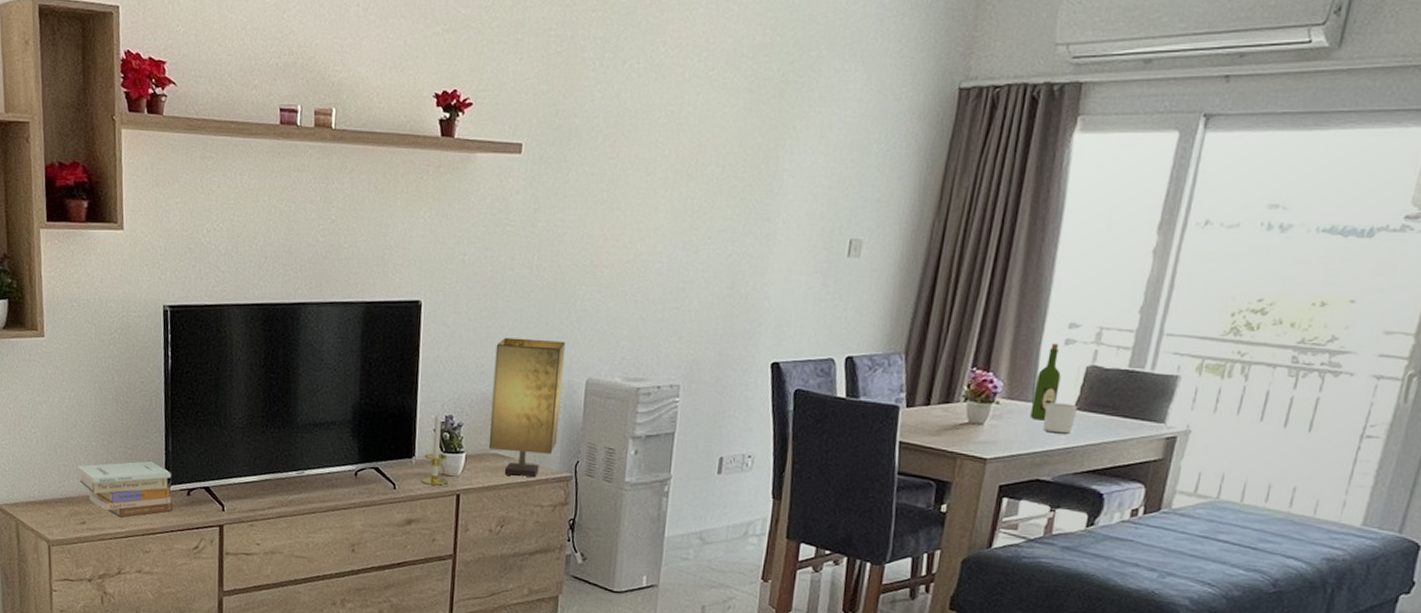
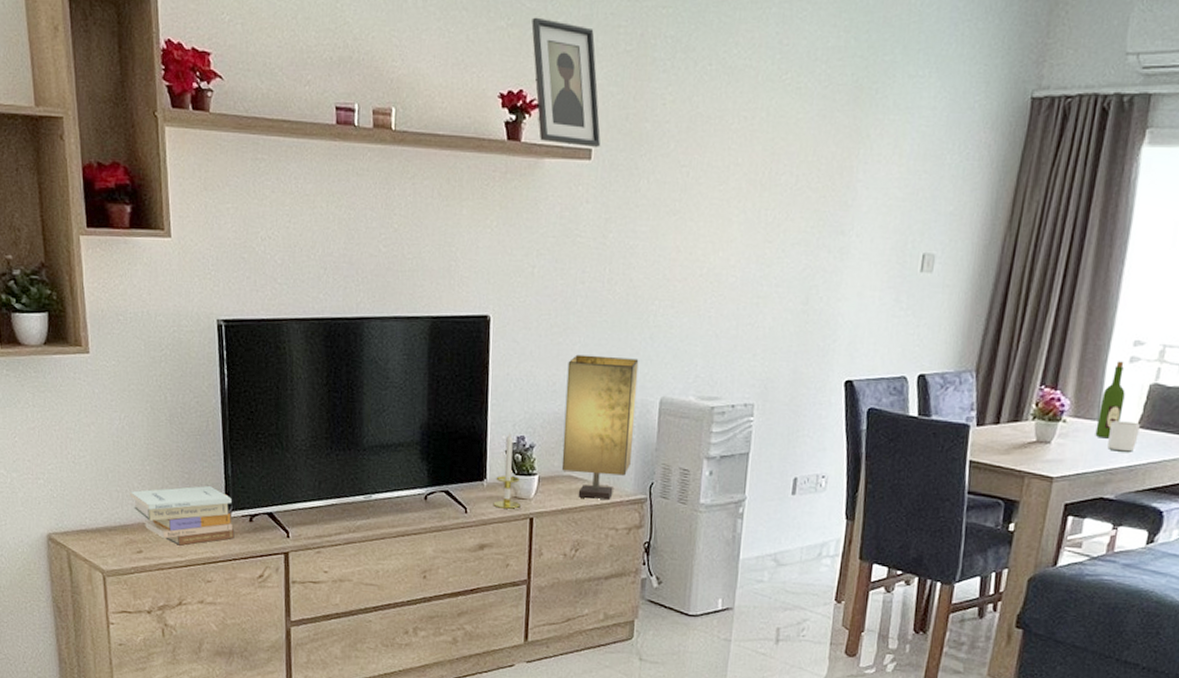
picture frame: none [466,23,531,142] -> present [531,17,600,147]

